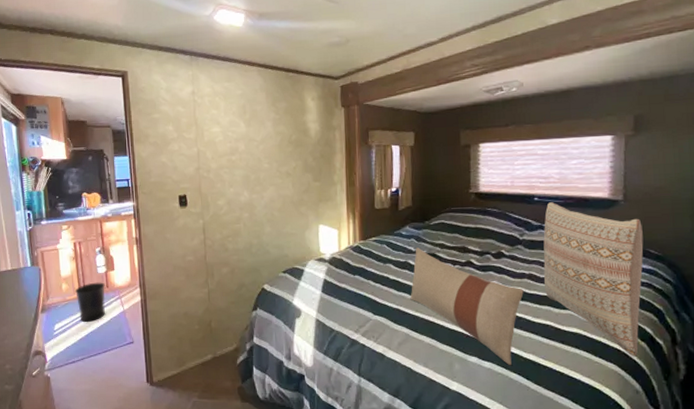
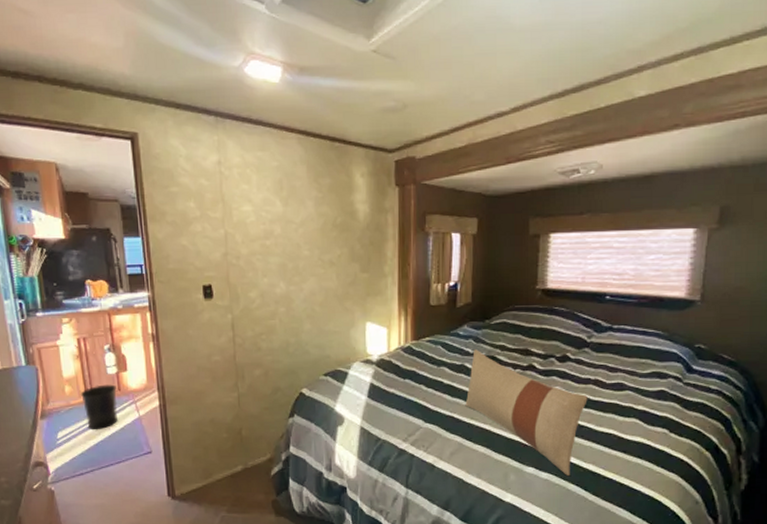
pillow: present [543,202,644,357] -> none [610,301,718,467]

